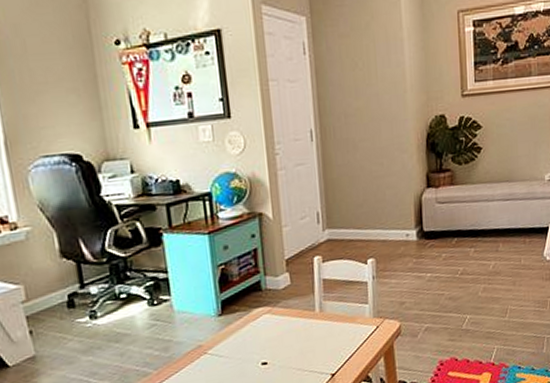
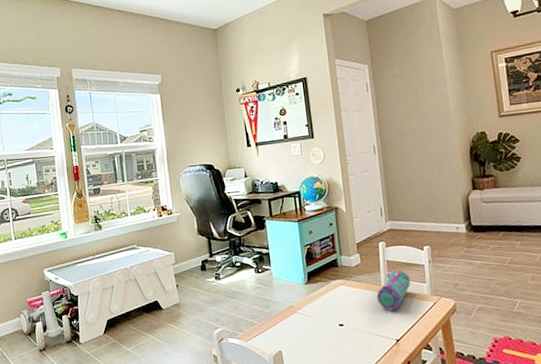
pencil case: none [309,289,350,341] -> present [377,269,411,311]

